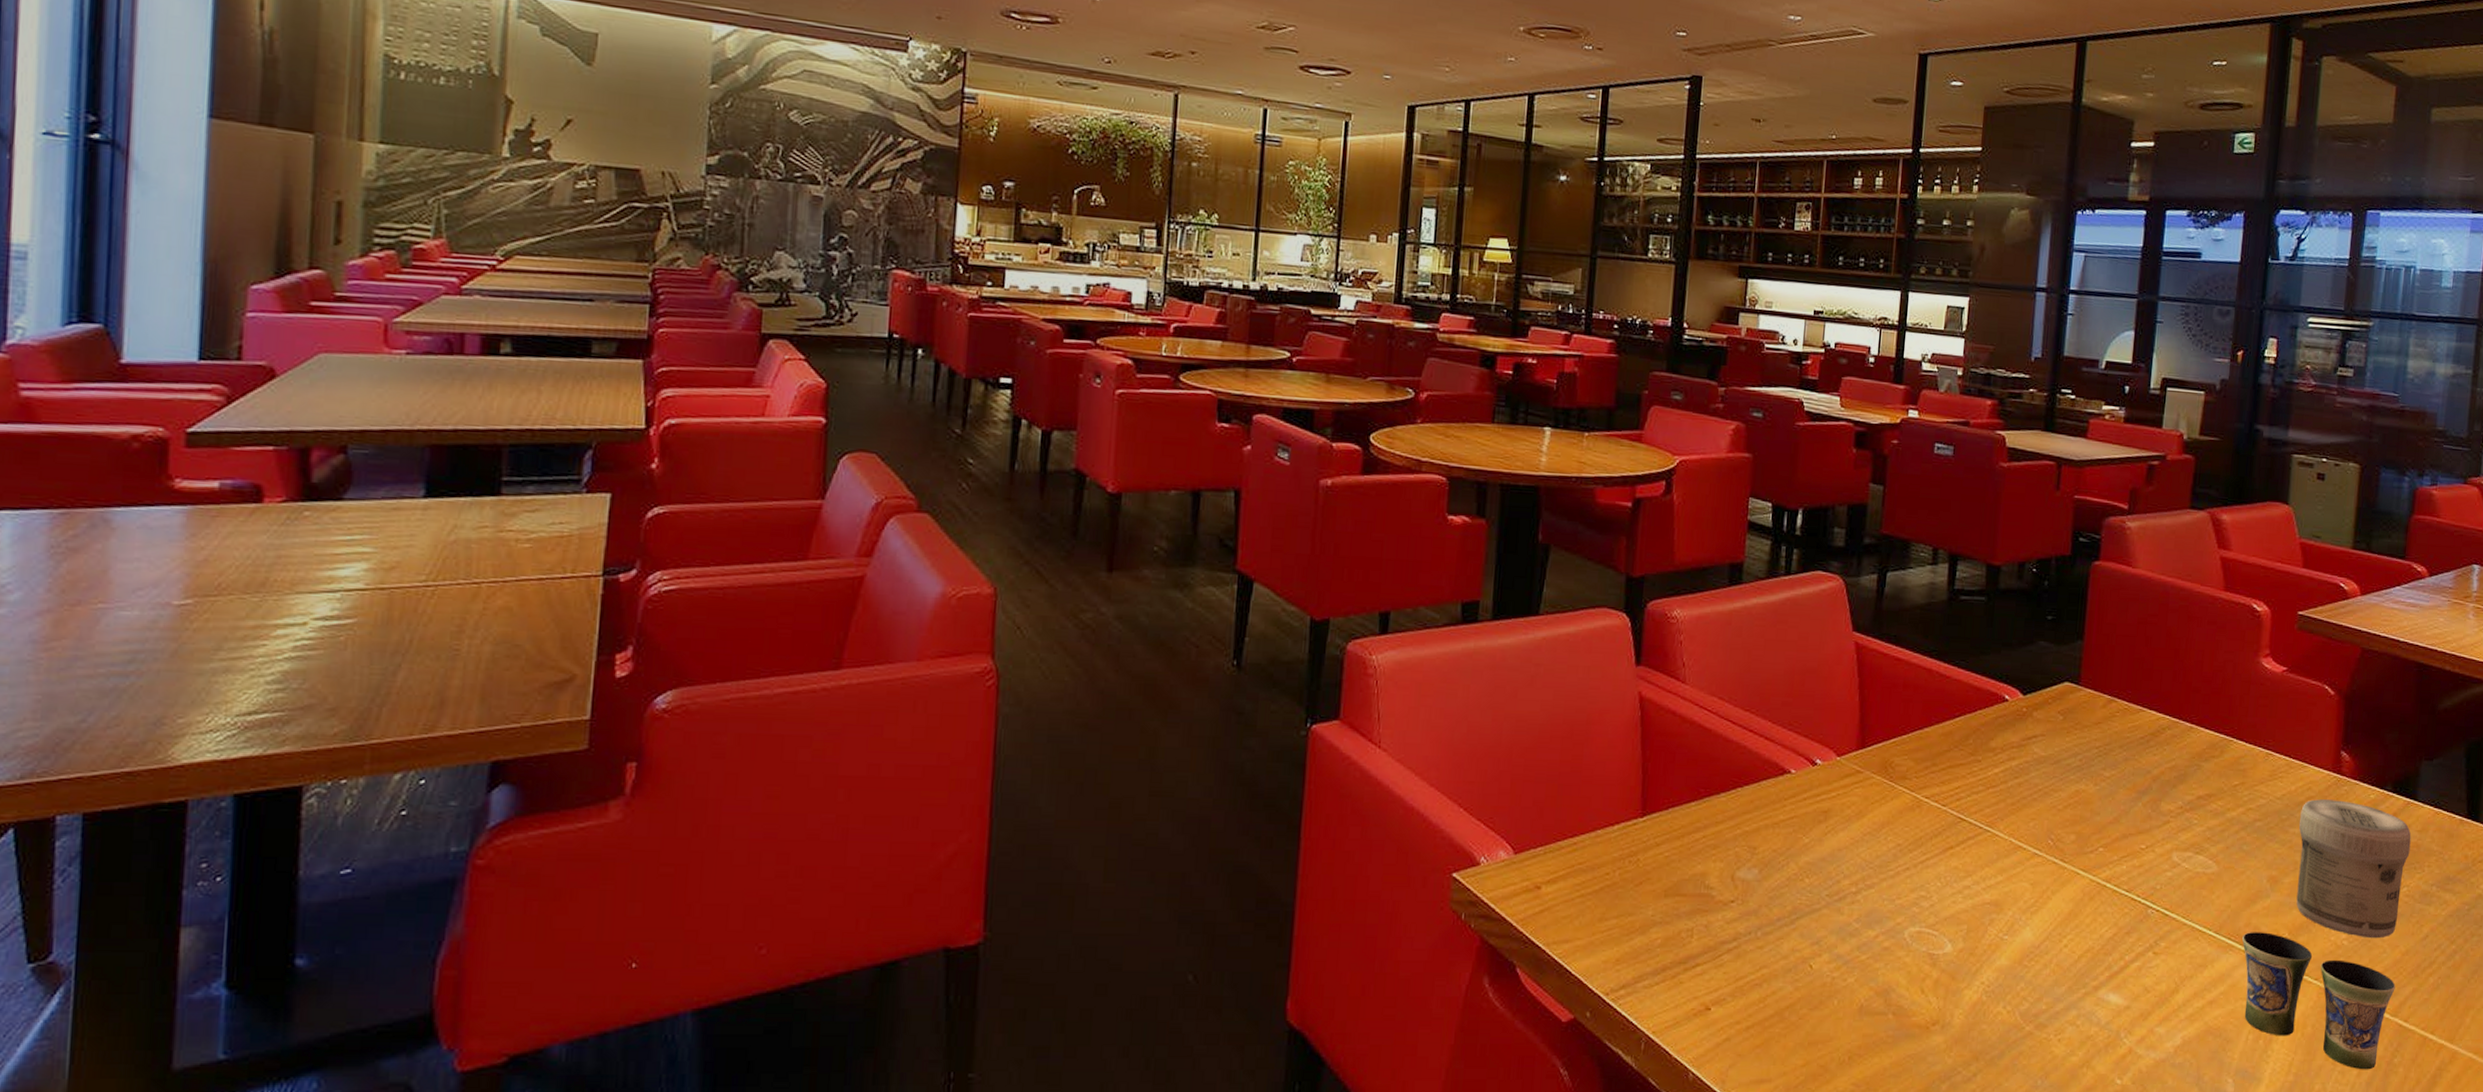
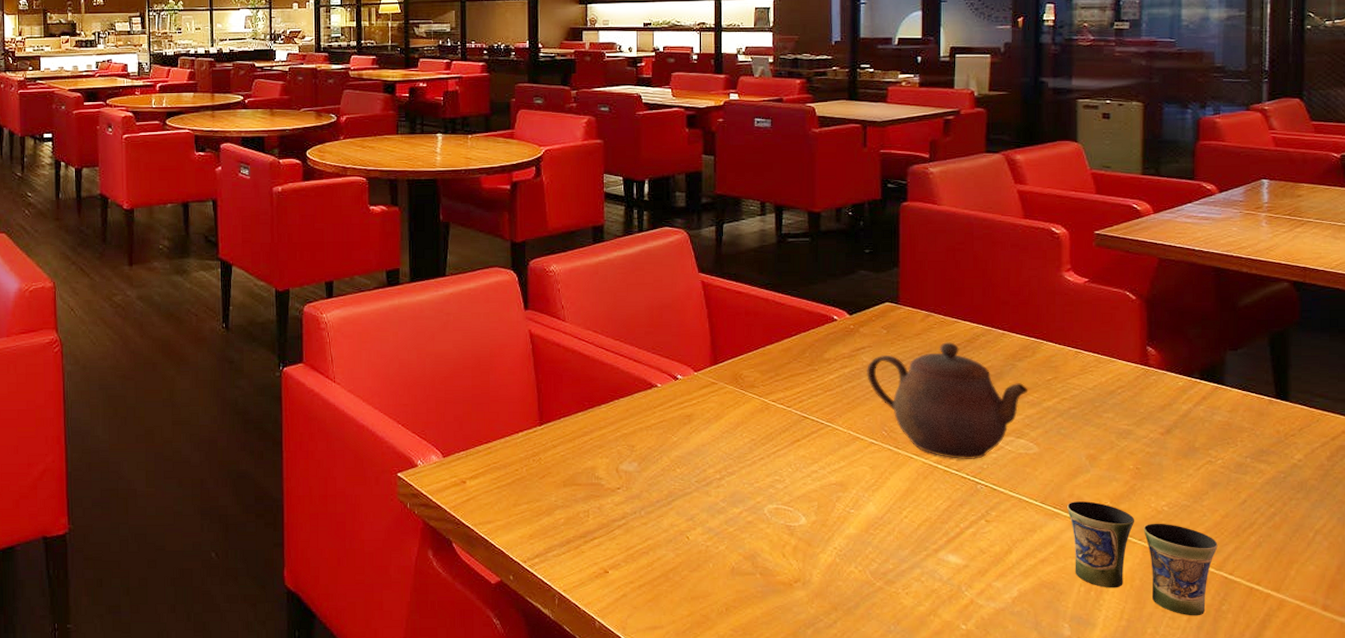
teapot: none [2036,734,2213,878] -> present [867,342,1028,459]
jar: present [2296,799,2411,939] -> none [1113,388,1222,504]

